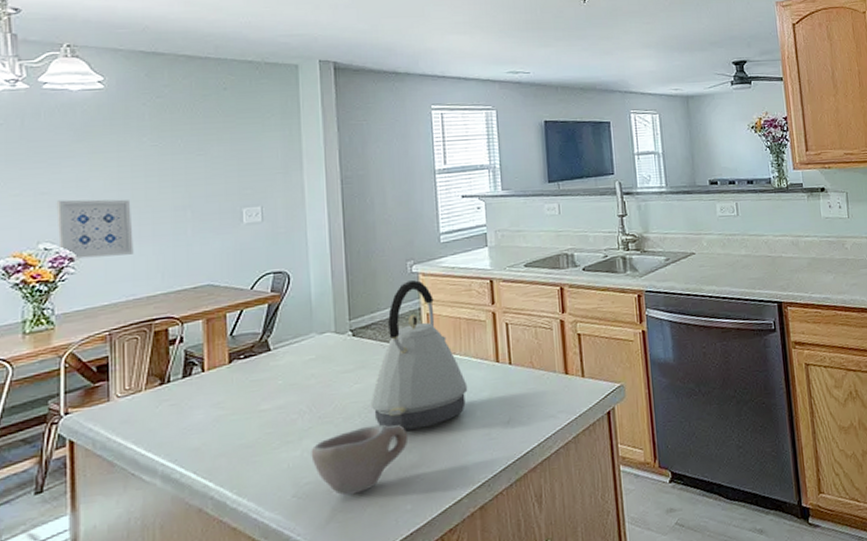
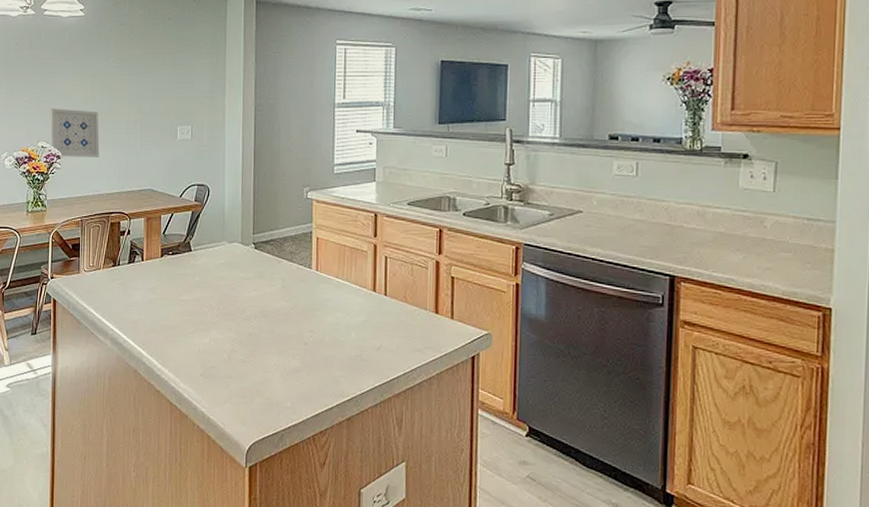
cup: present [311,424,409,496] -> none [216,328,293,384]
kettle: present [370,280,468,431] -> none [265,206,346,339]

